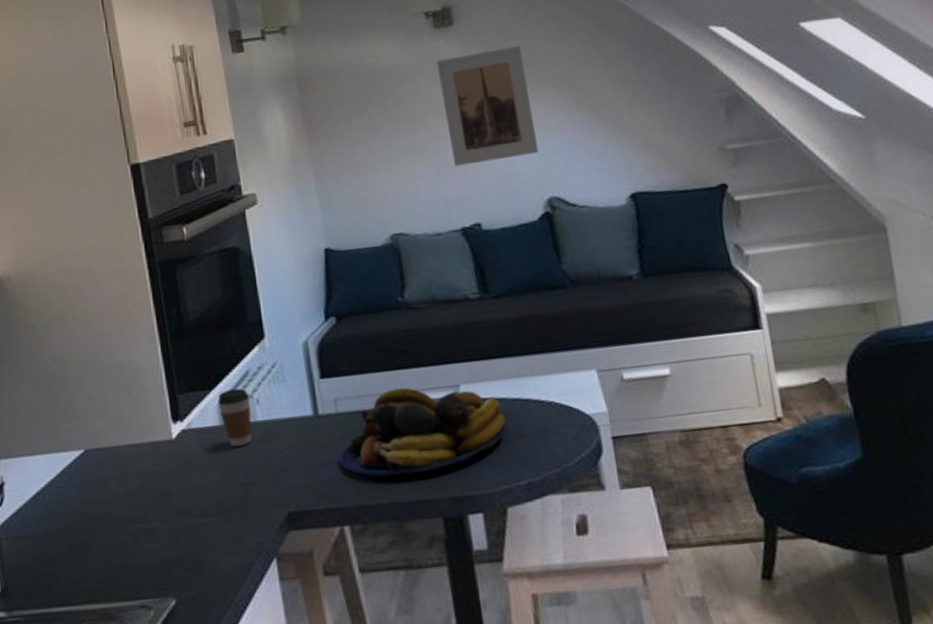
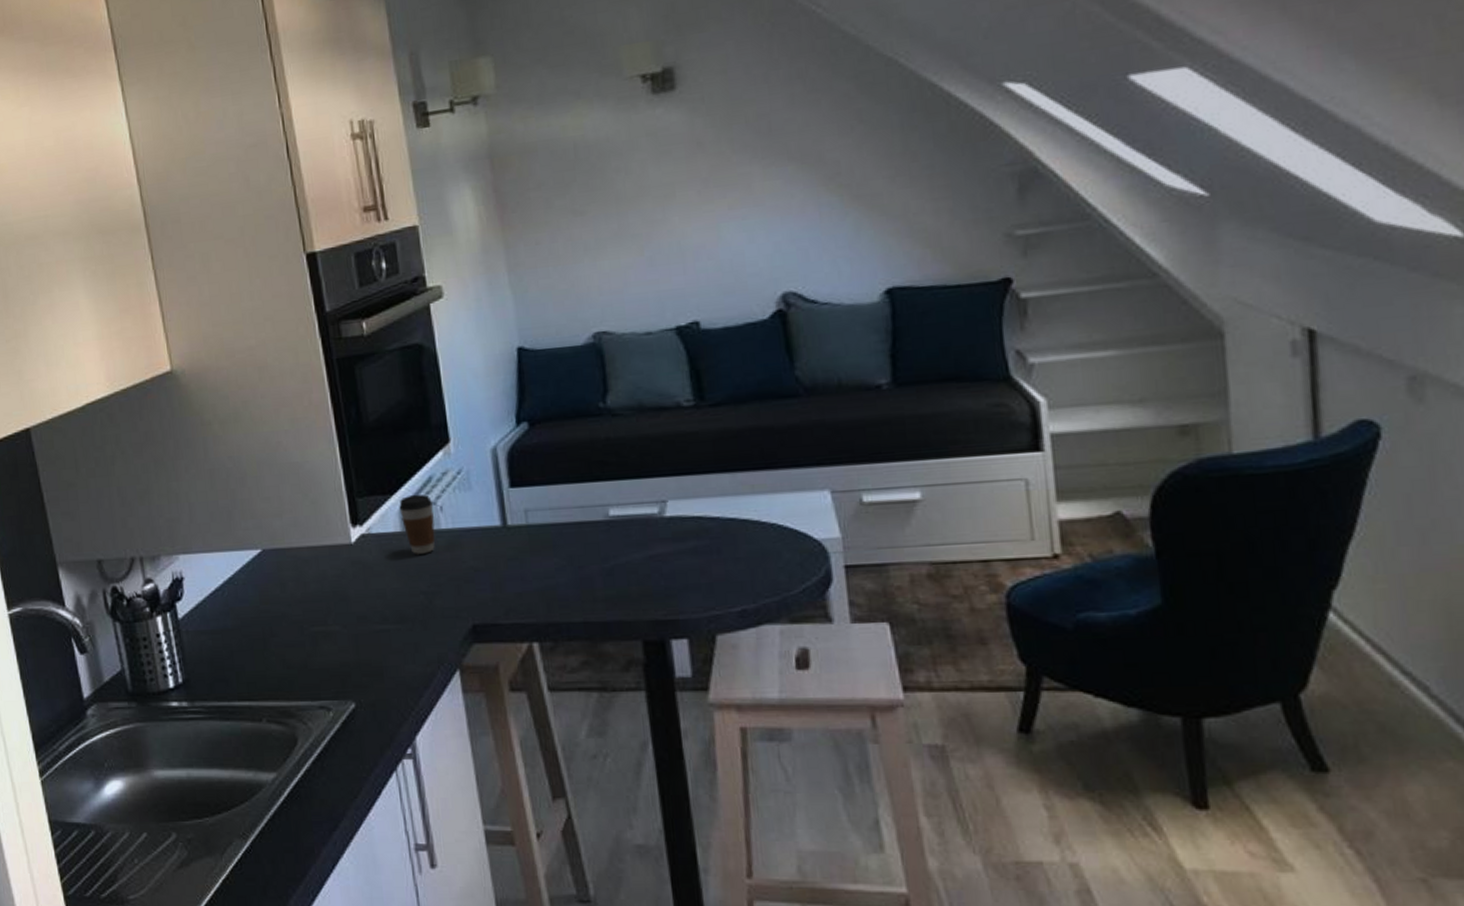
fruit bowl: present [339,387,506,477] -> none [528,501,719,594]
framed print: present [436,45,539,167] -> none [653,112,774,256]

